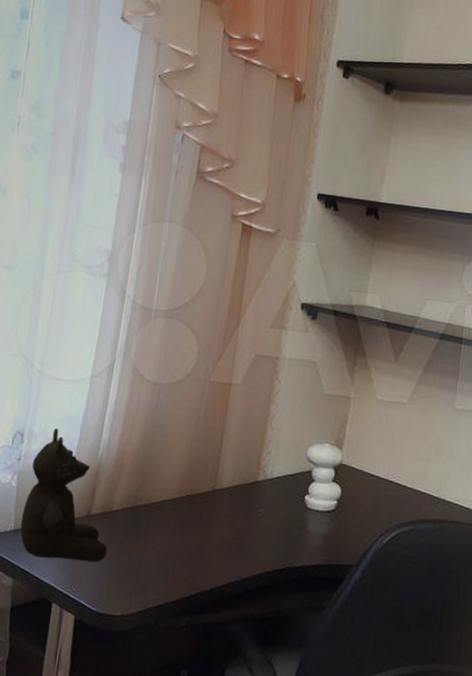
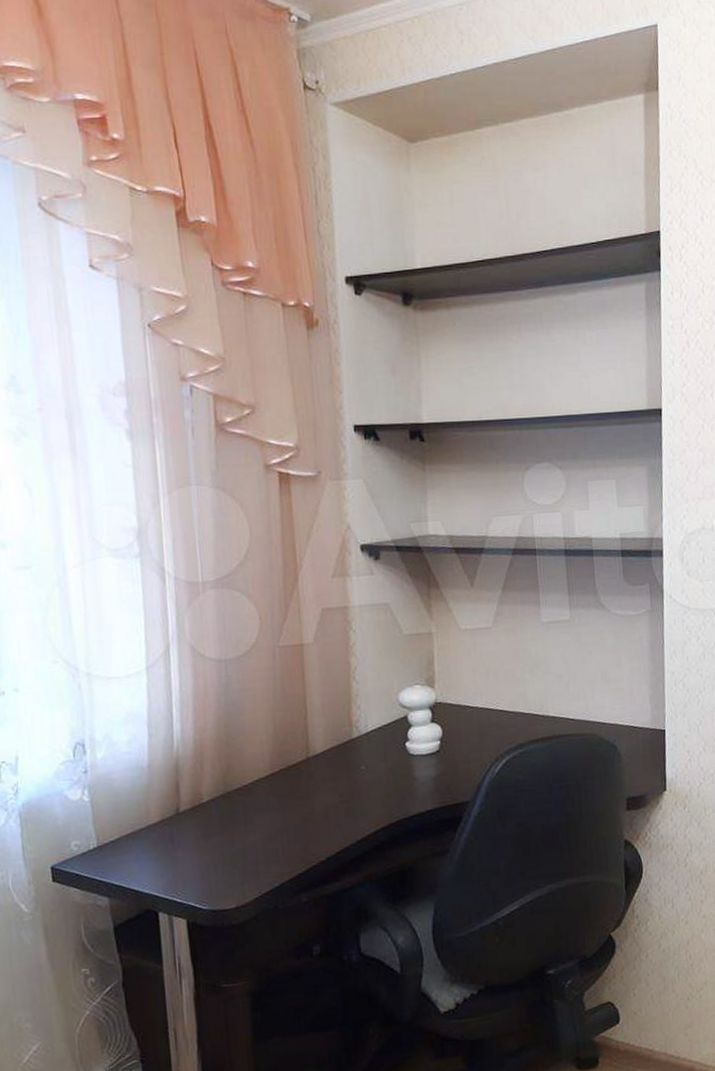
teddy bear: present [20,428,108,562] -> none [102,730,207,869]

